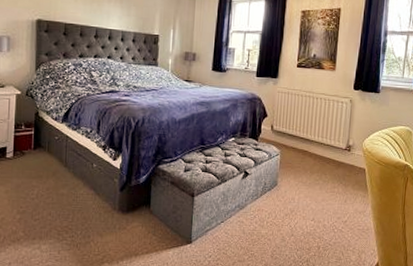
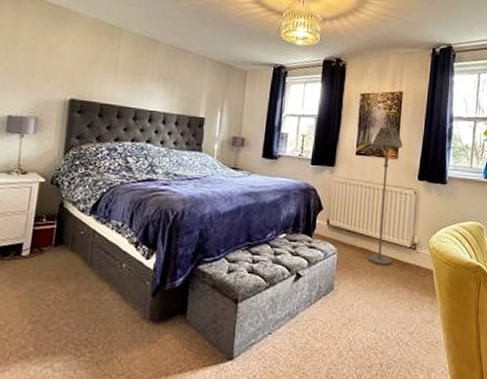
floor lamp: none [307,41,340,165] -> present [367,127,403,265]

